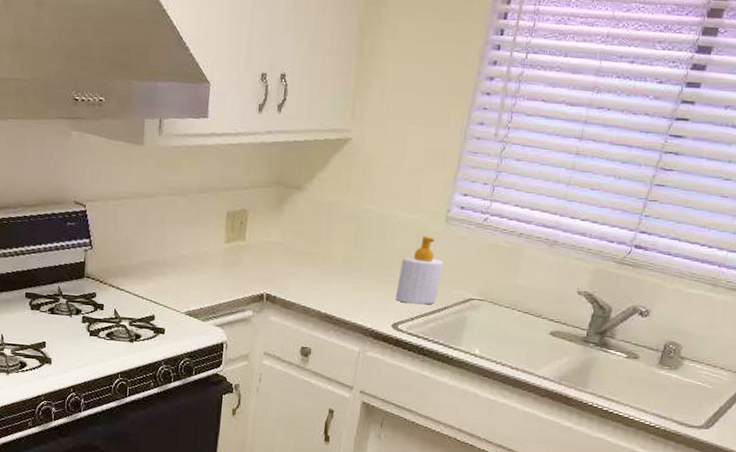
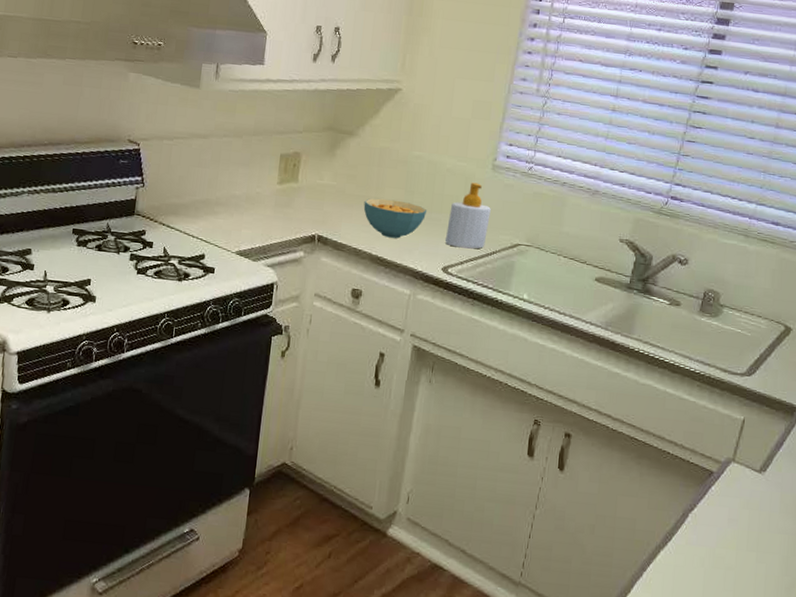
cereal bowl: none [312,254,378,296] -> present [363,198,428,239]

